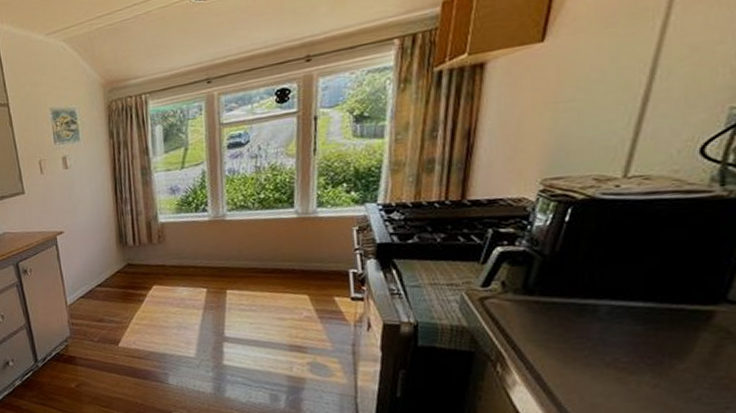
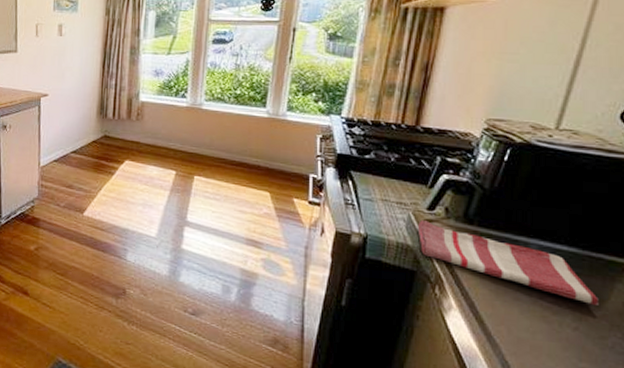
dish towel: none [473,298,681,359] -> present [418,220,599,305]

